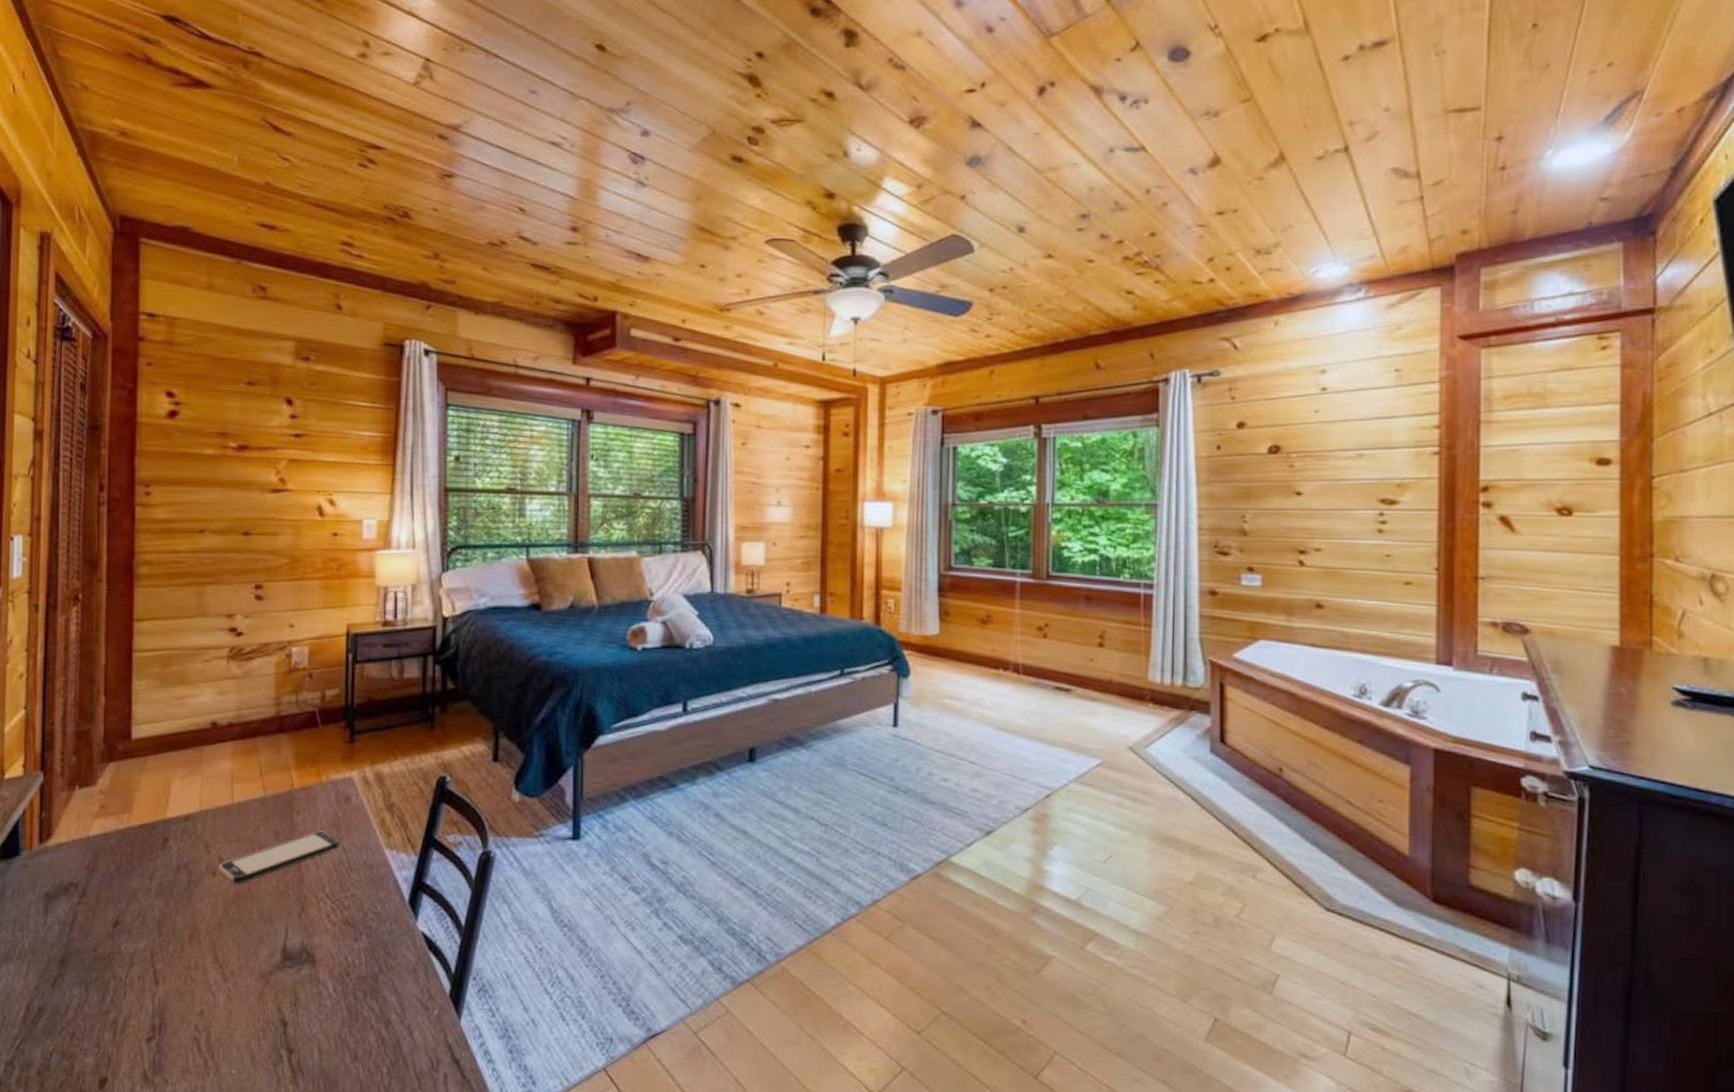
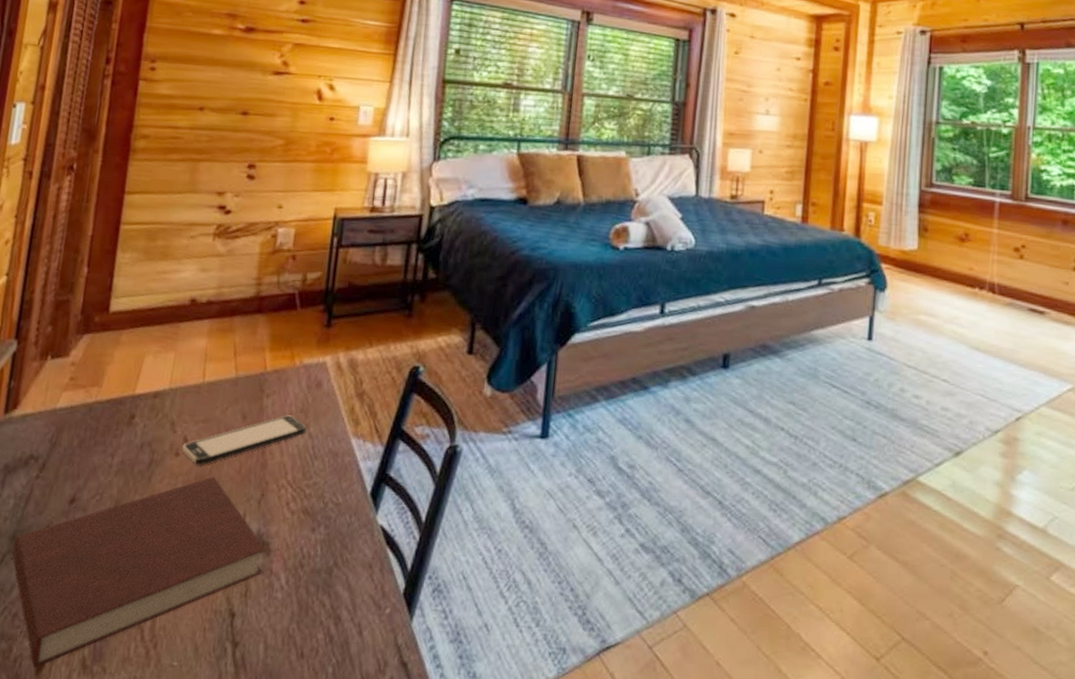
notebook: none [62,893,311,1084] -> present [11,476,266,669]

